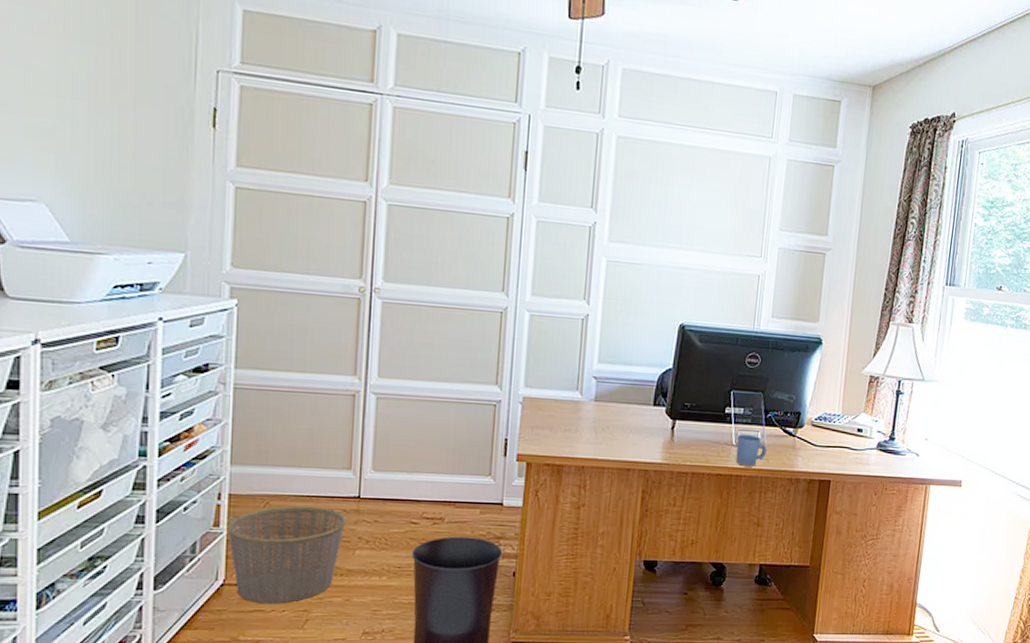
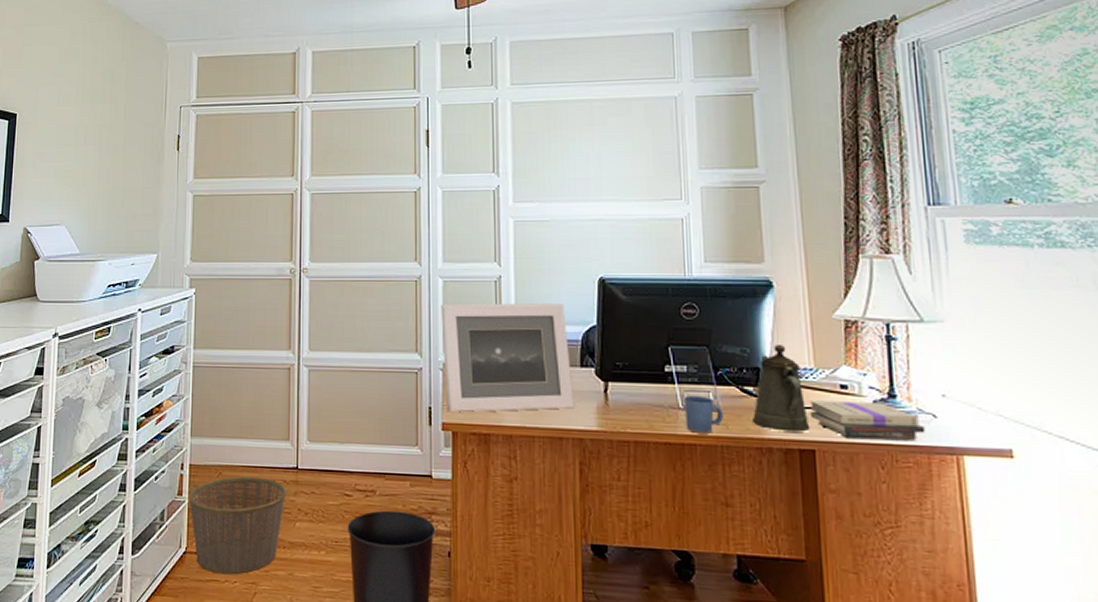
picture frame: none [522,337,646,445] -> present [441,303,575,413]
coffee pot: none [788,393,831,466] -> present [753,343,810,432]
books: none [831,441,910,473] -> present [809,401,926,441]

